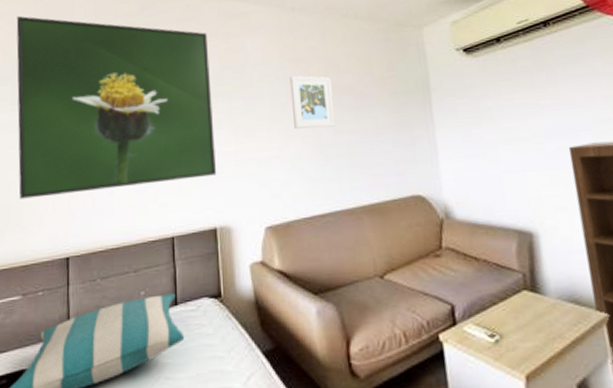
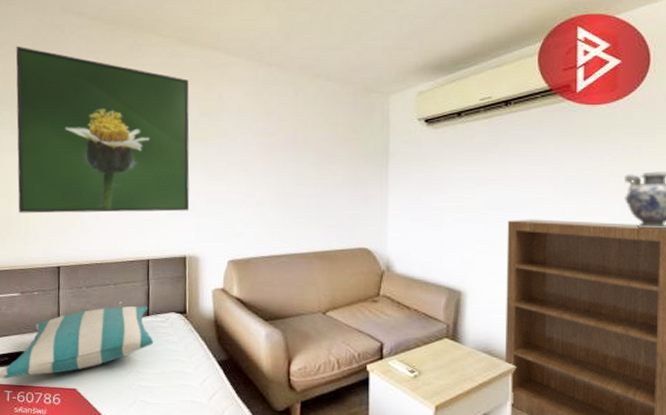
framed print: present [290,75,335,129] -> none [260,128,299,179]

